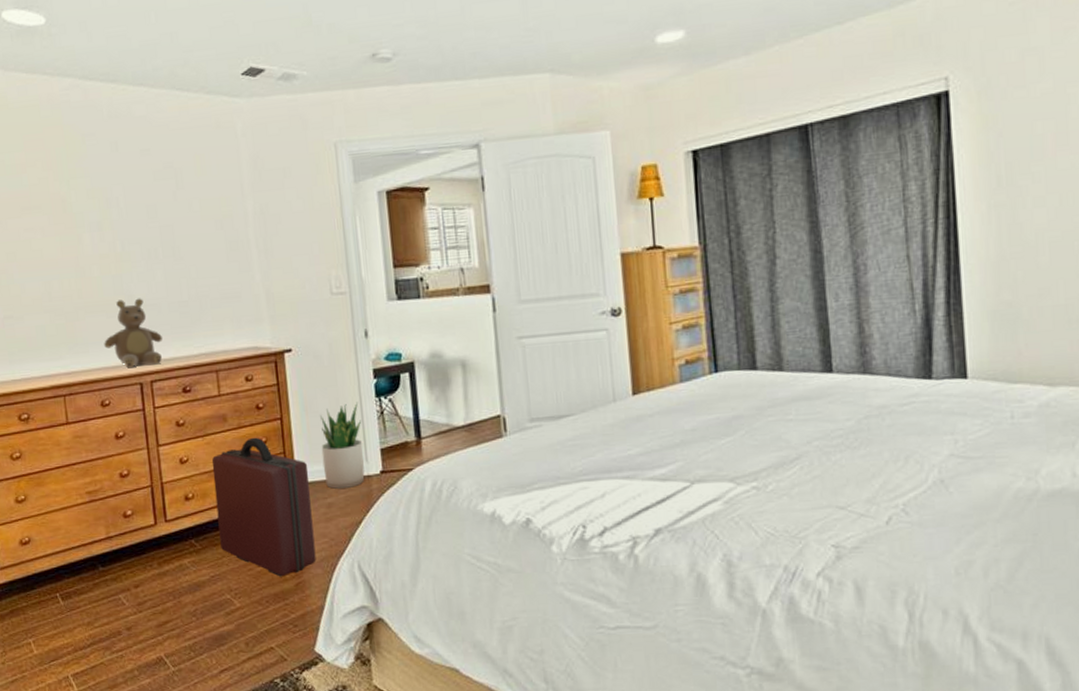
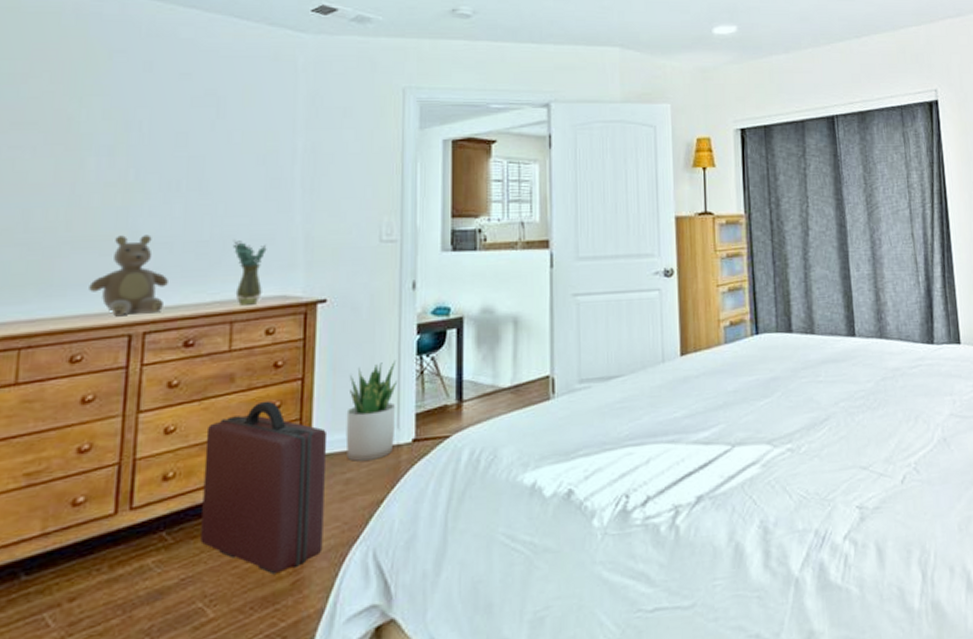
vase: none [207,298,238,356] -> present [232,239,267,305]

